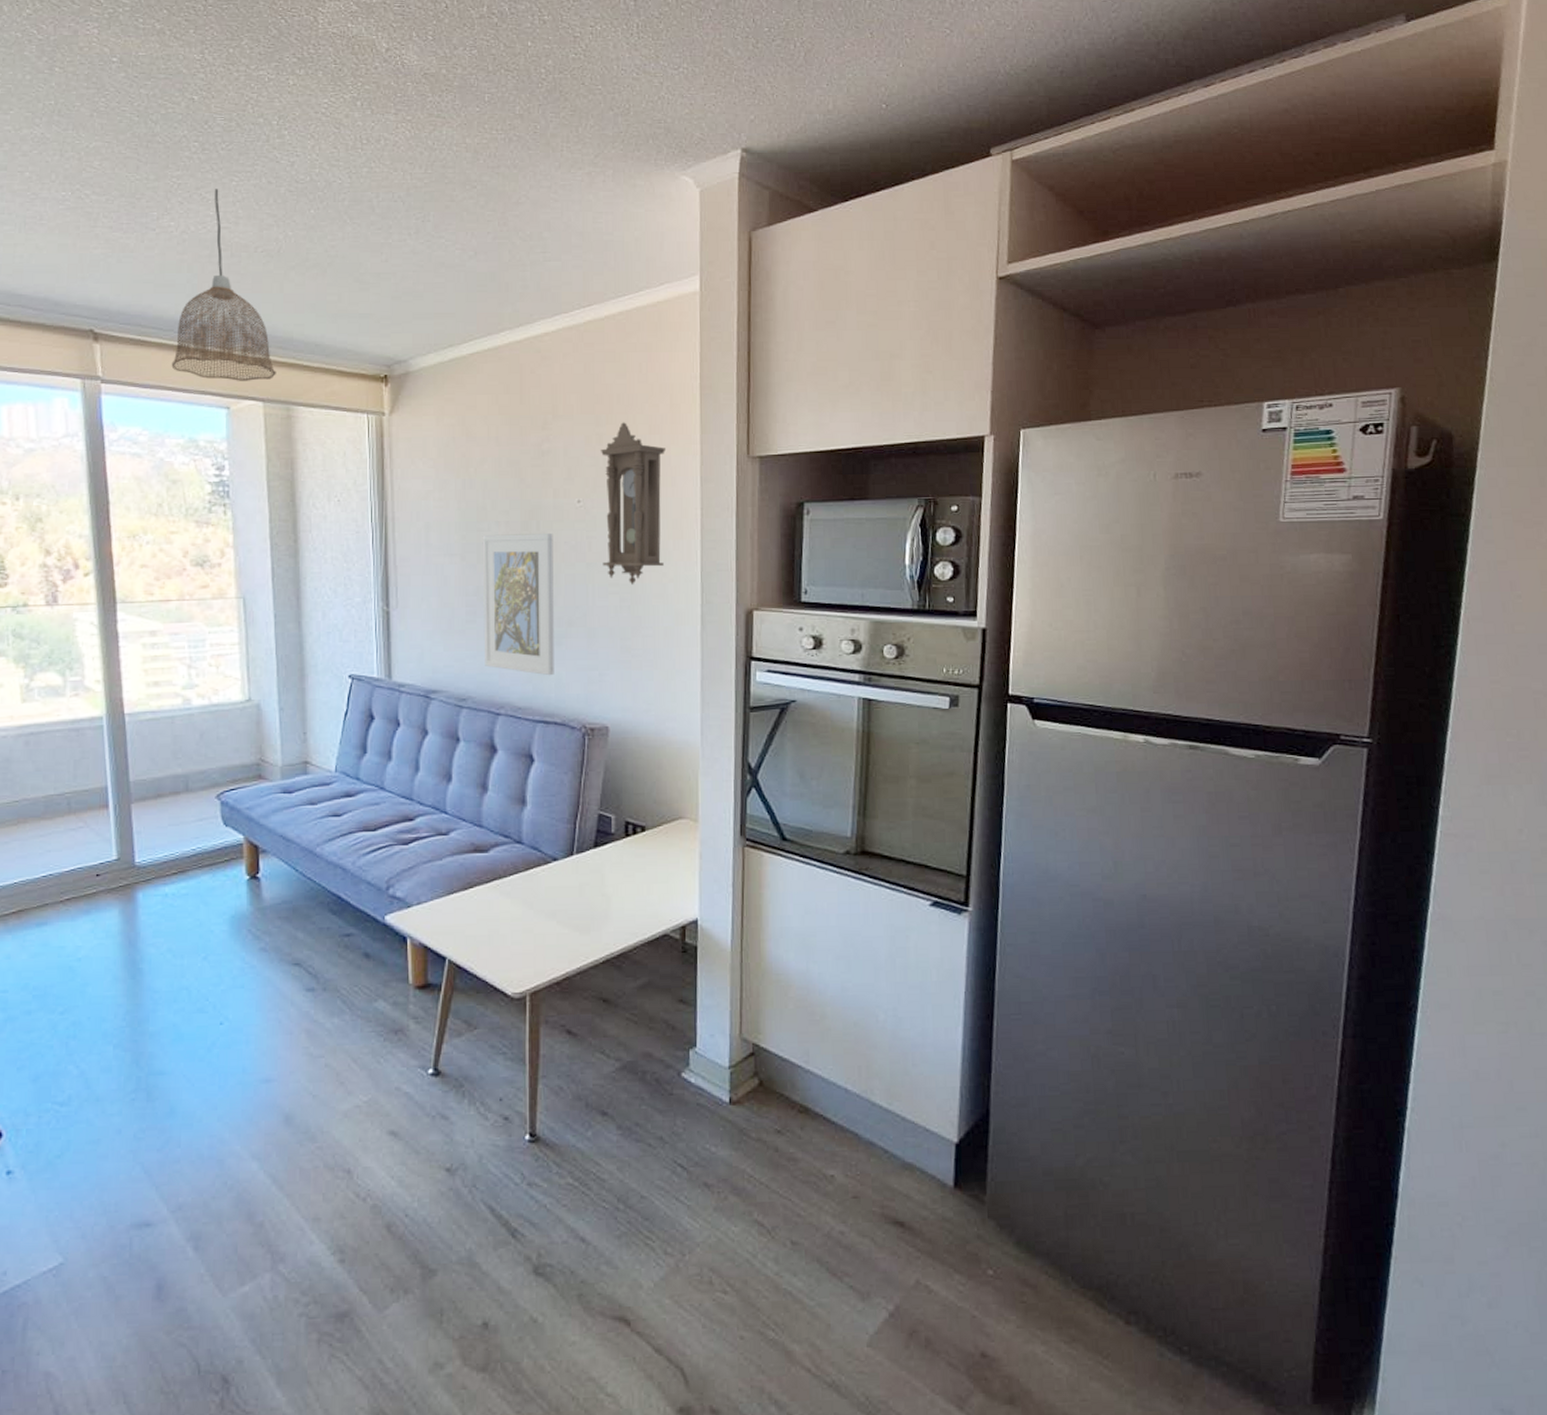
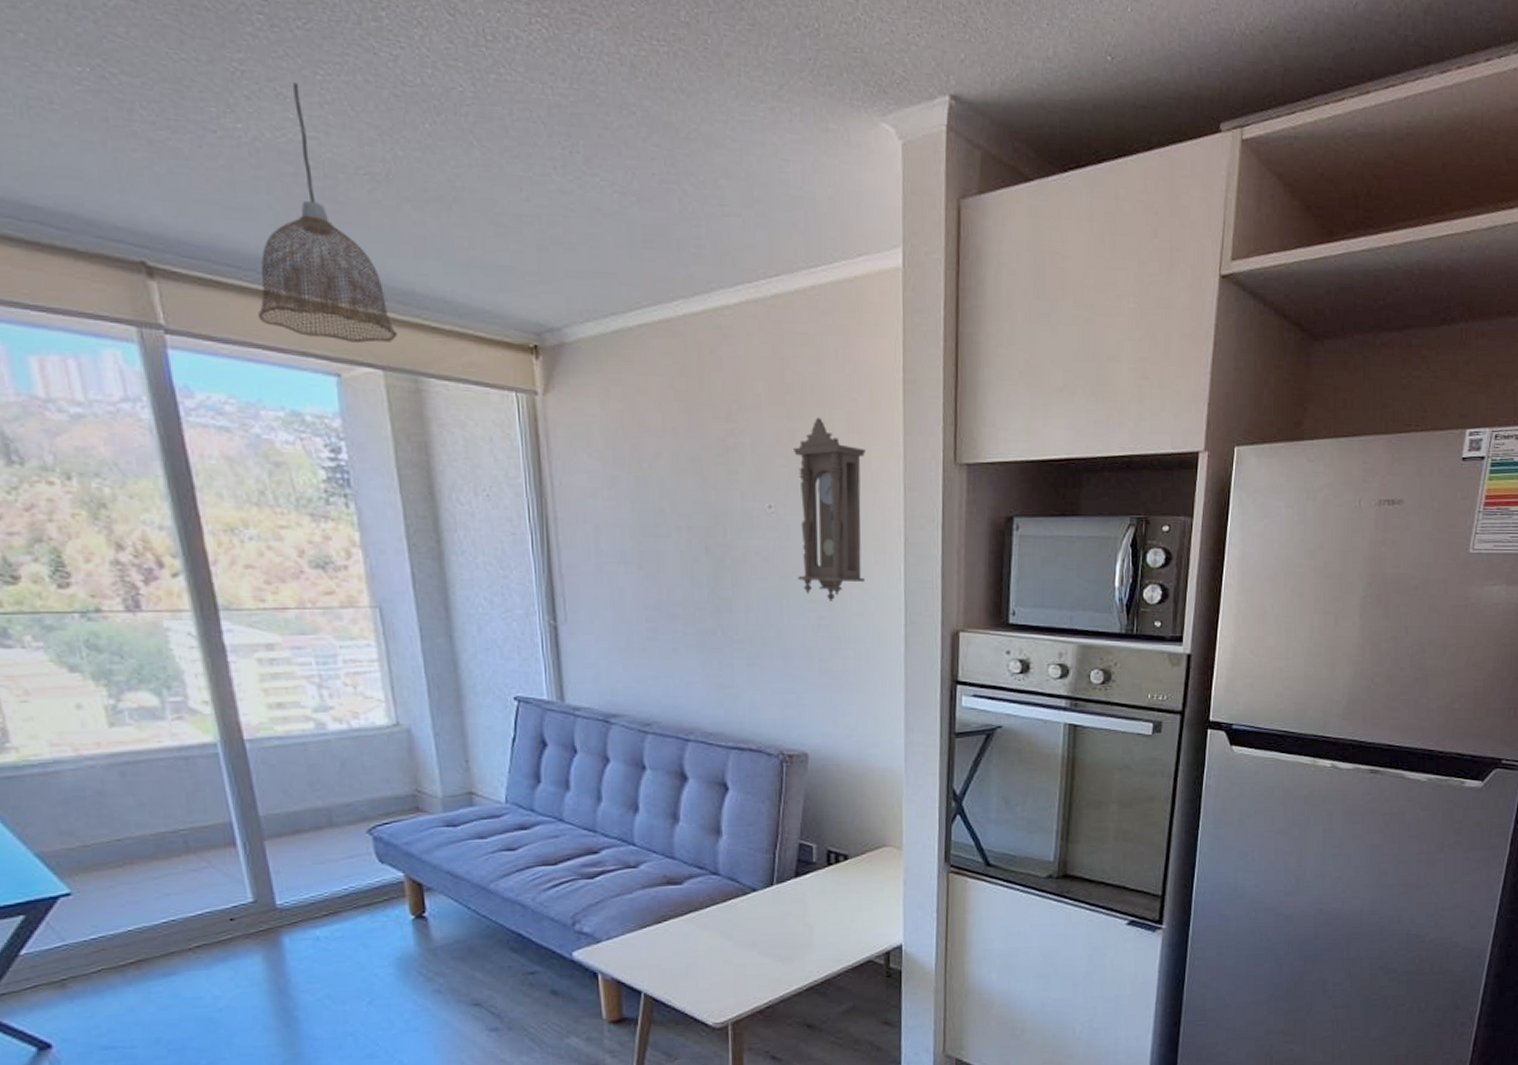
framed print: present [482,534,554,676] -> none [661,541,748,700]

